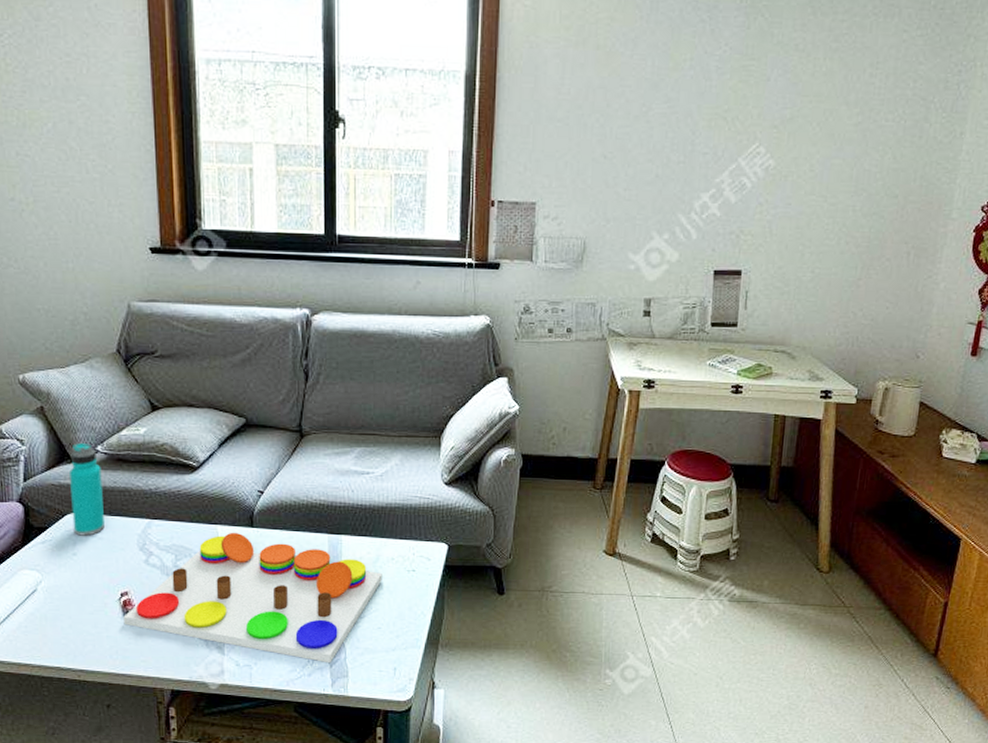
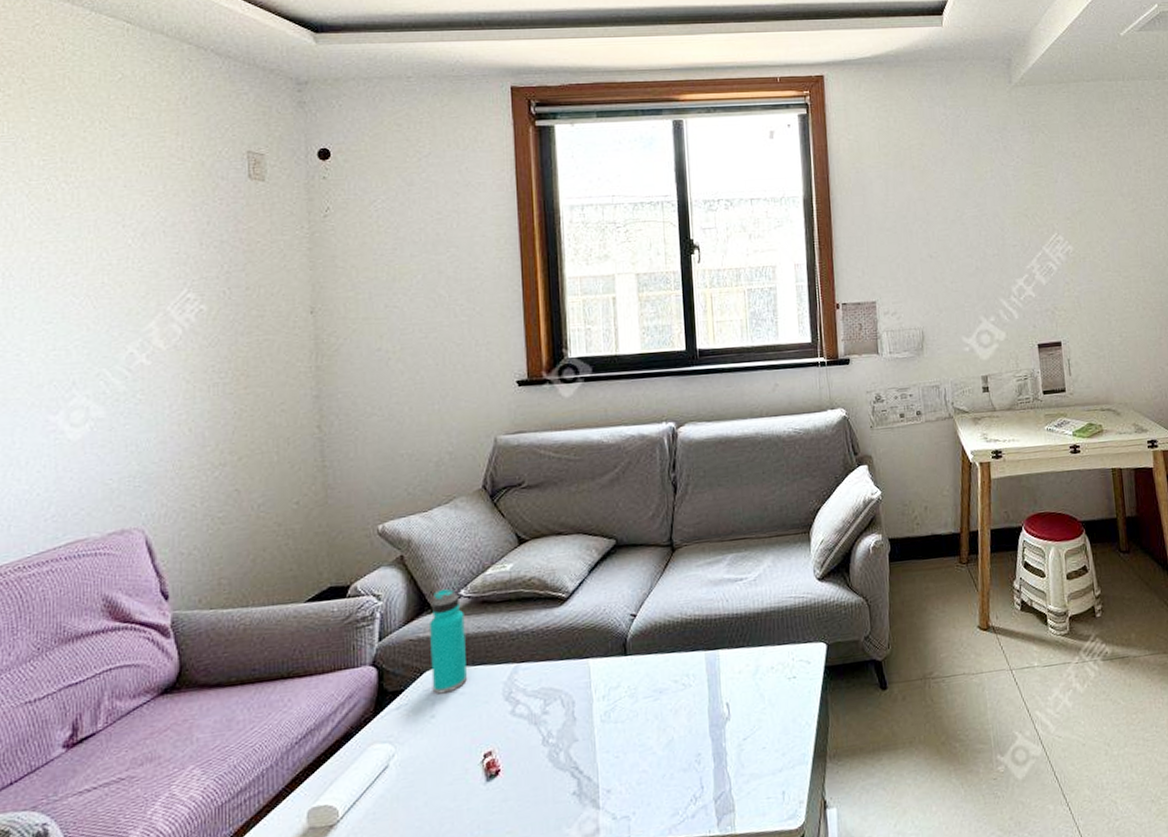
board game: present [123,532,382,664] -> none [486,663,764,799]

